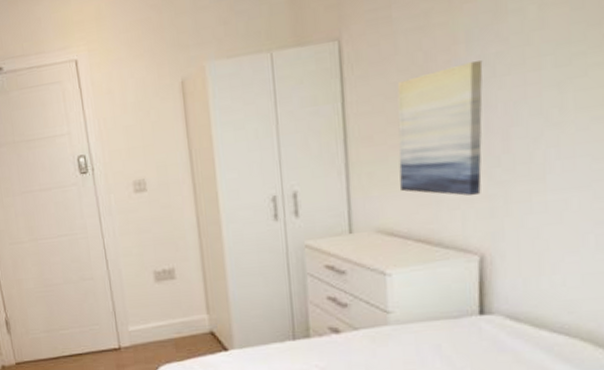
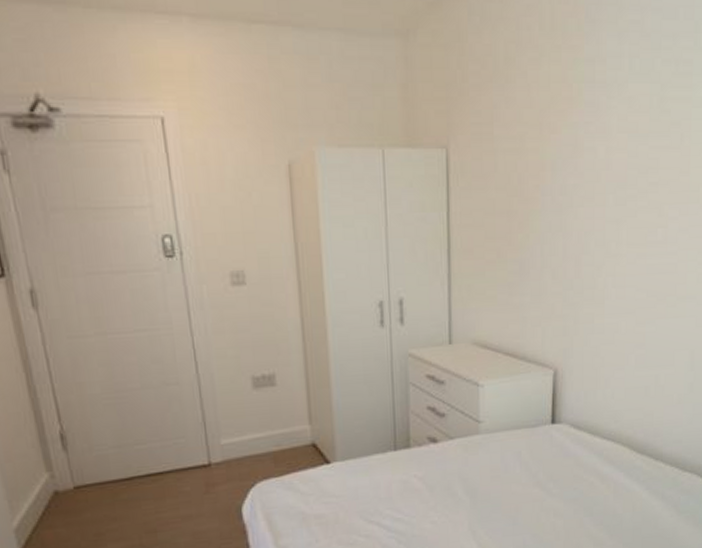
wall art: present [397,60,483,196] -> none [494,190,564,315]

